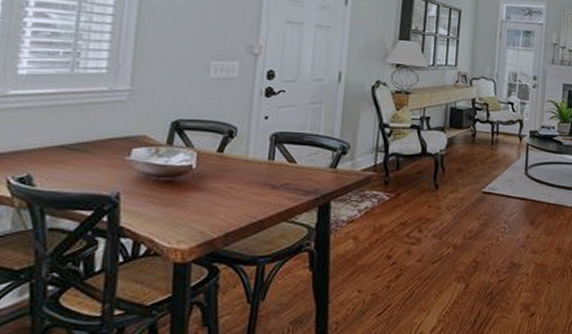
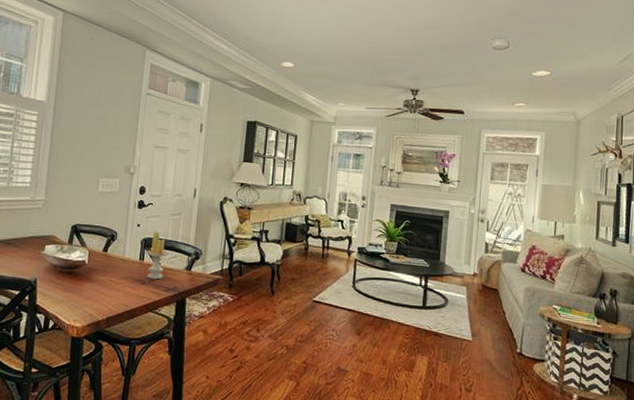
candle: none [275,123,309,182] -> present [145,231,170,280]

